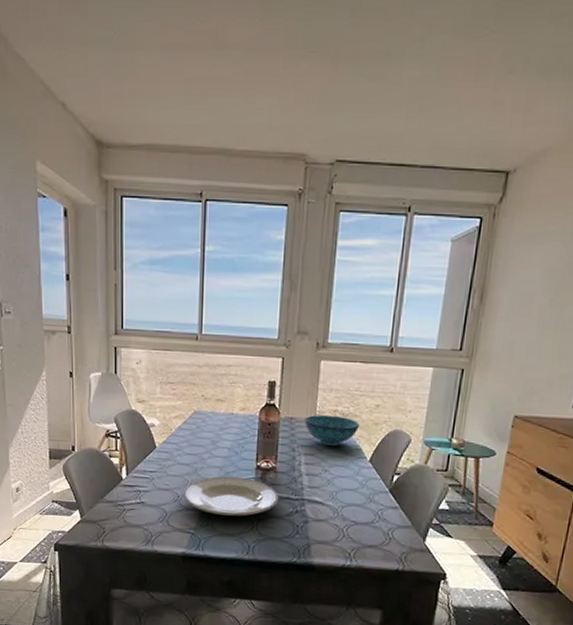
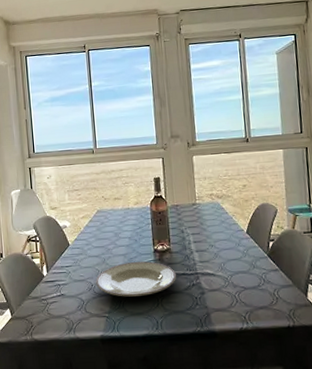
bowl: present [305,414,360,446] -> none [188,198,234,224]

